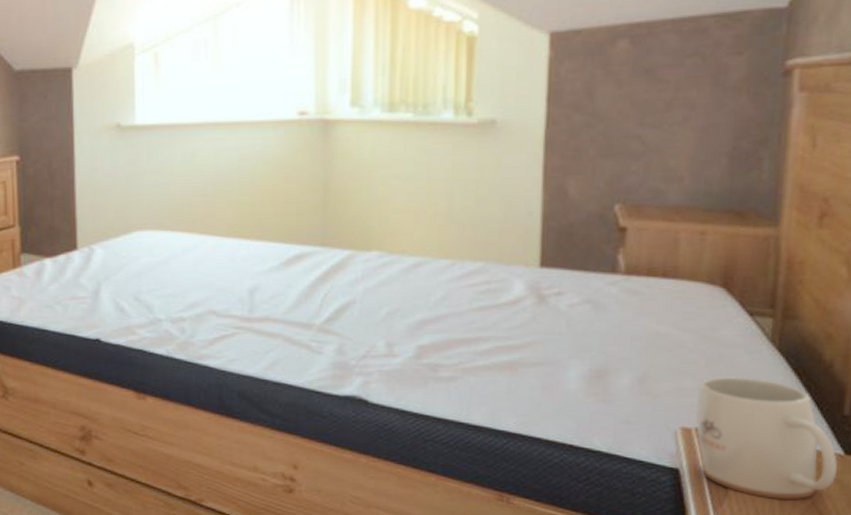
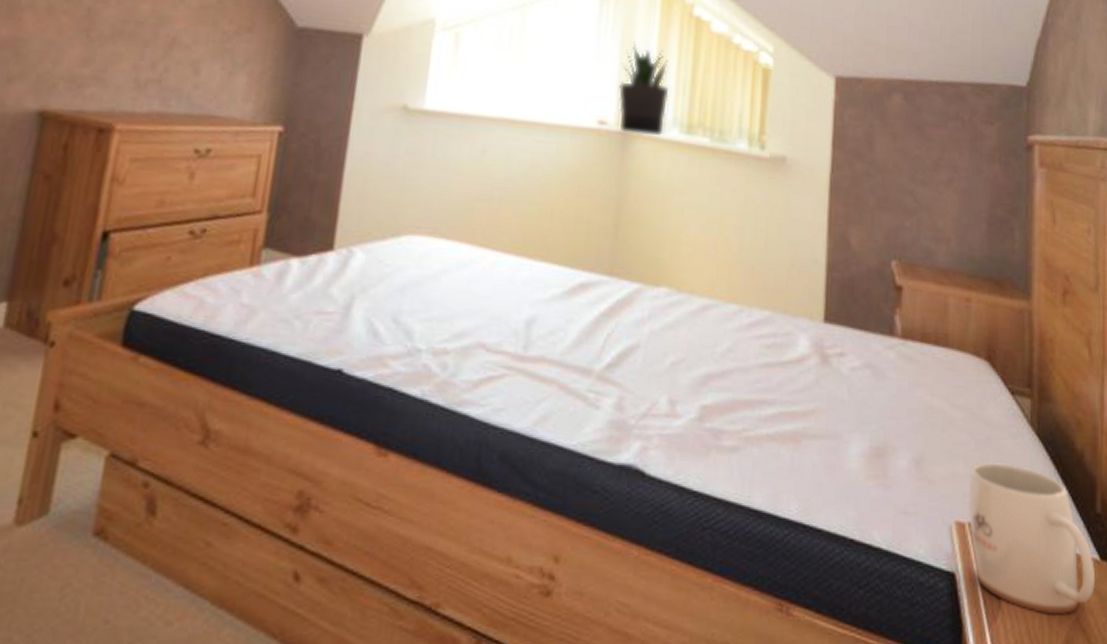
planter: none [315,32,368,121] -> present [618,41,669,138]

